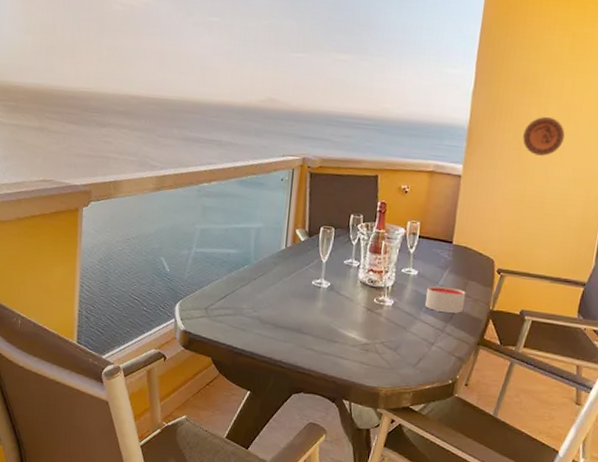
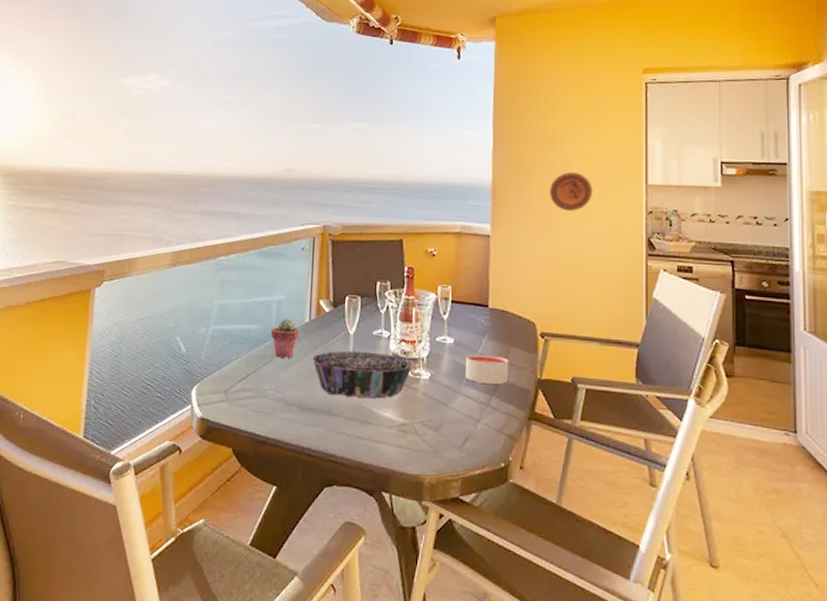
potted succulent: none [249,245,276,281] -> present [270,319,300,358]
decorative bowl: none [286,277,380,321] -> present [312,350,414,400]

